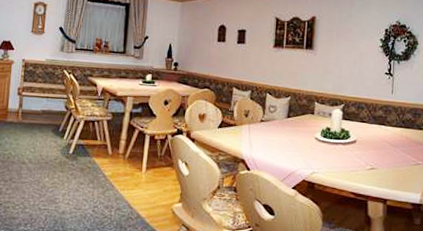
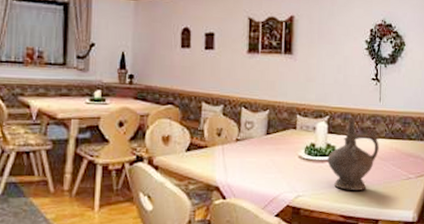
ceremonial vessel: none [341,107,392,172] -> present [327,118,381,190]

